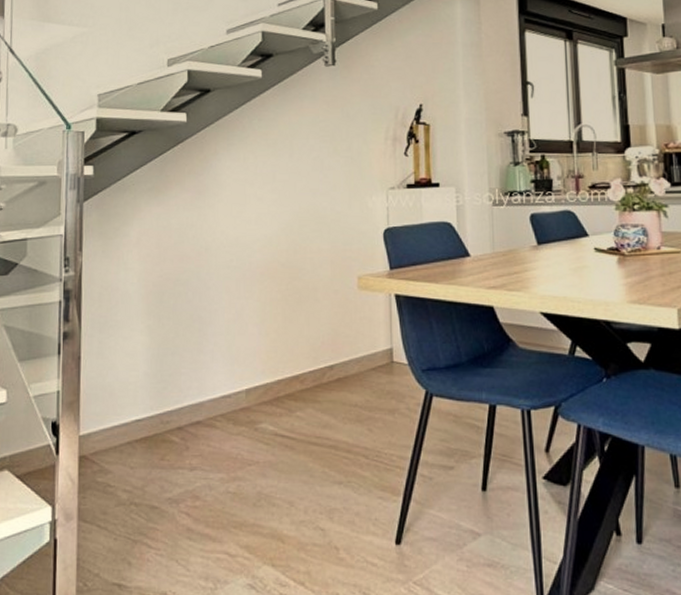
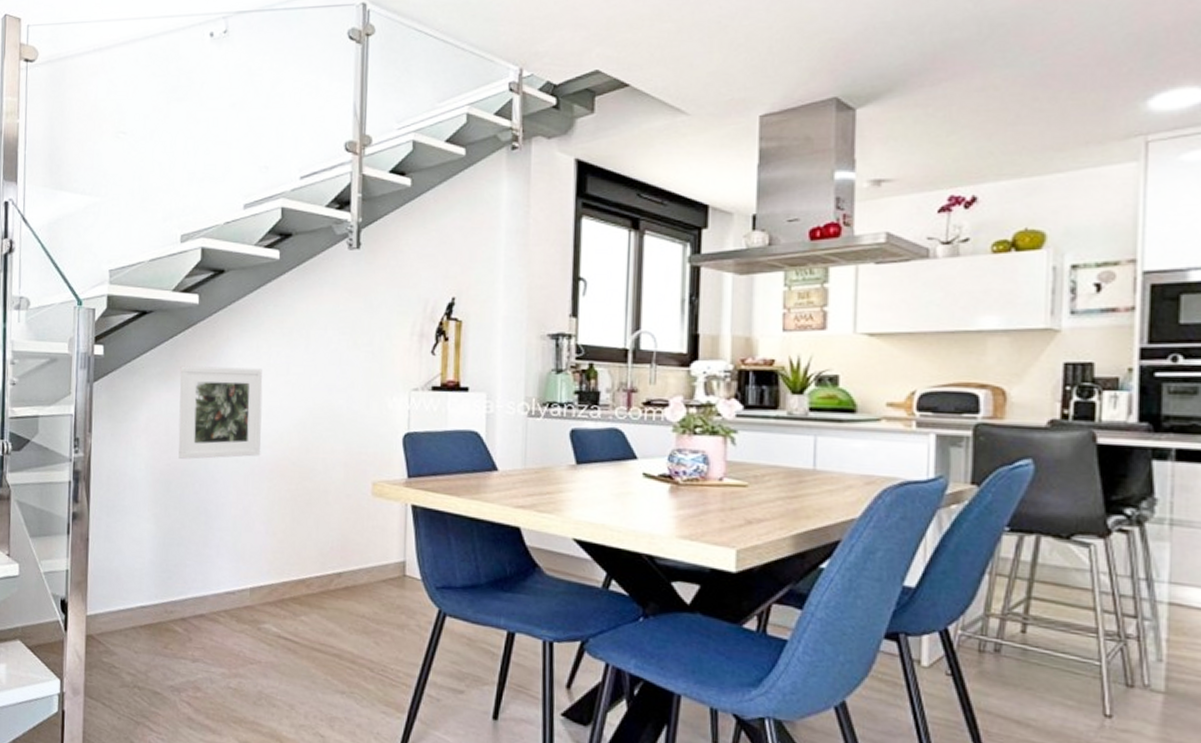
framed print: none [170,178,252,269] -> present [178,366,263,459]

